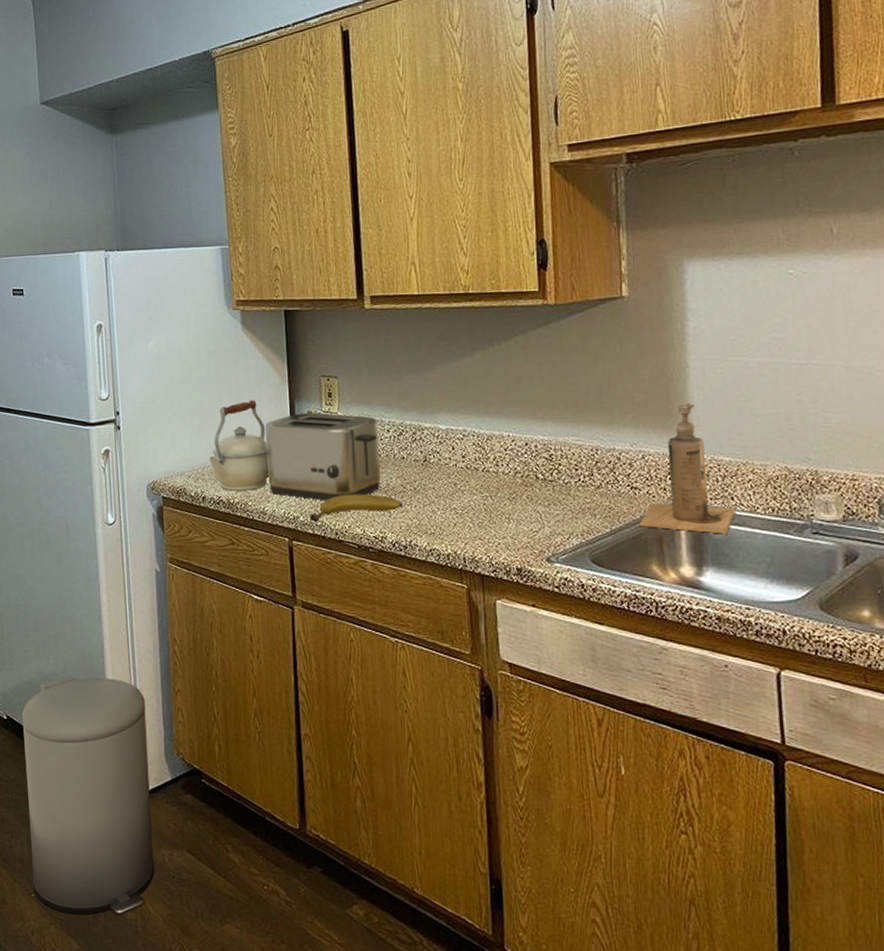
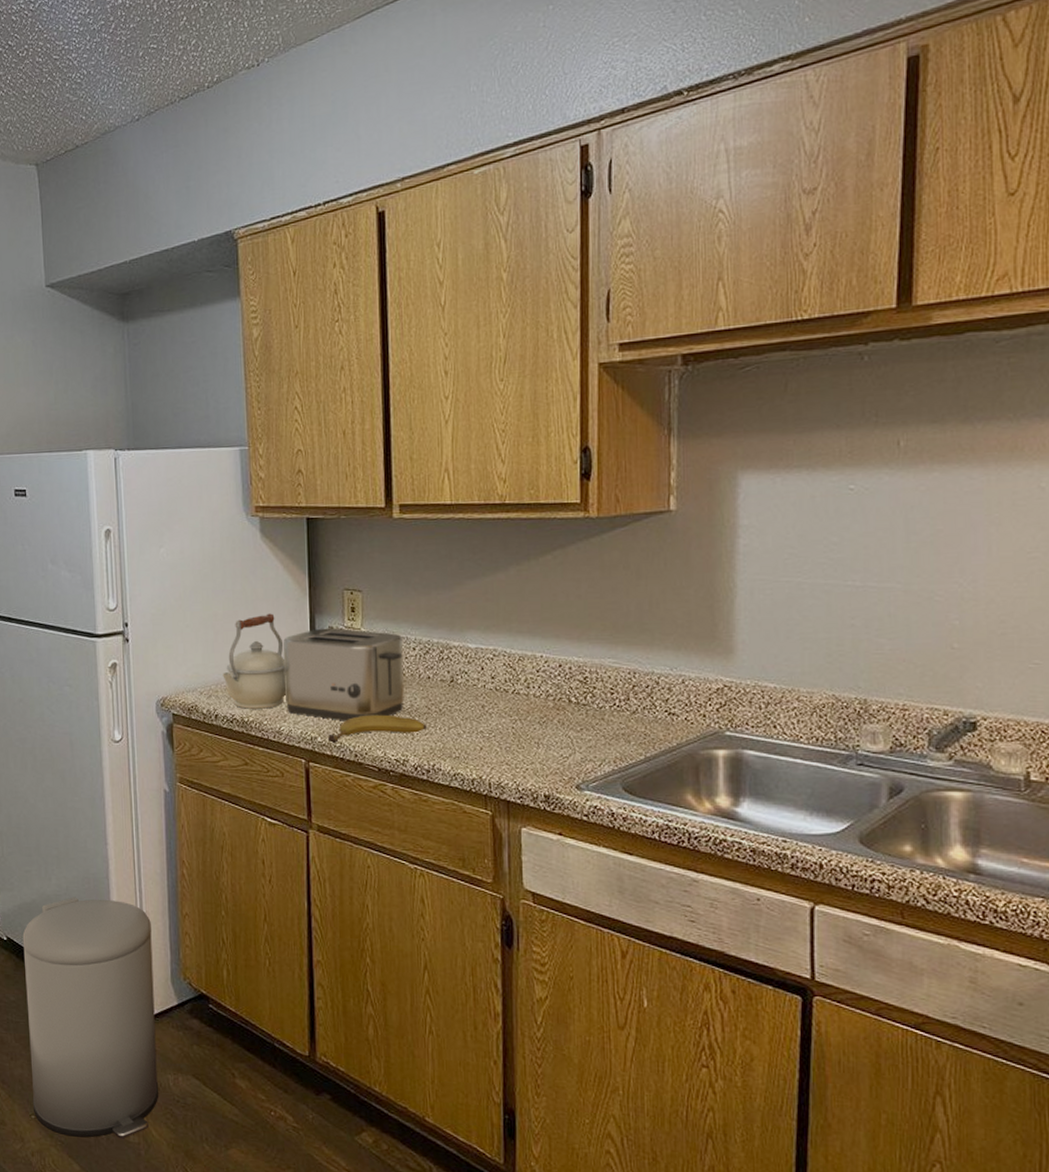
soap dispenser: present [639,403,736,534] -> none [675,626,778,764]

